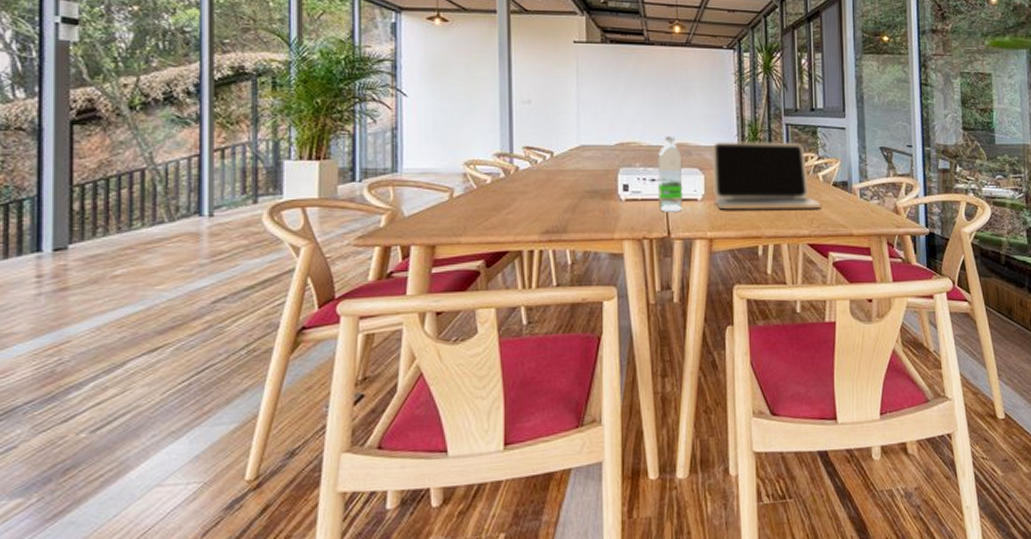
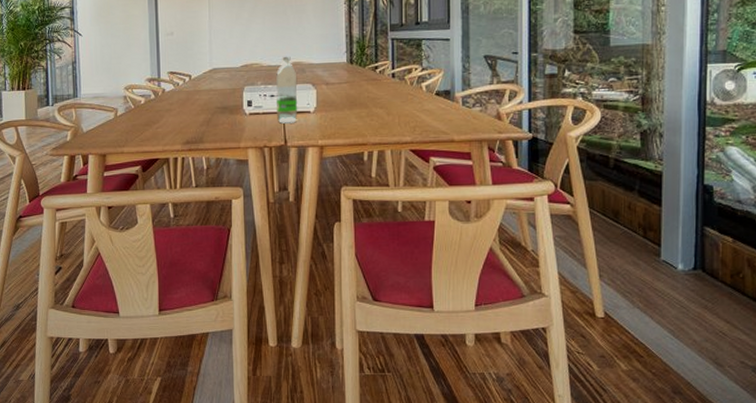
laptop: present [711,142,821,210] -> none [322,55,424,120]

